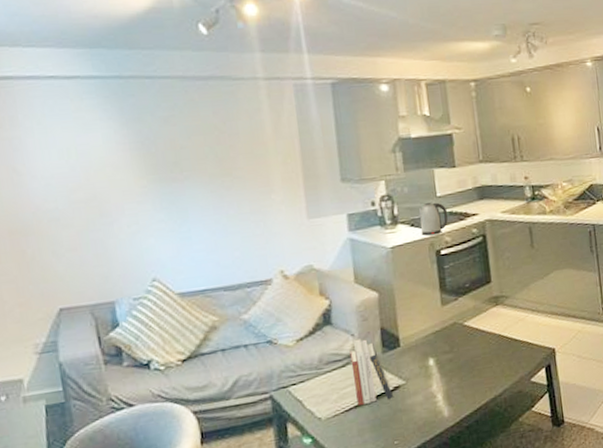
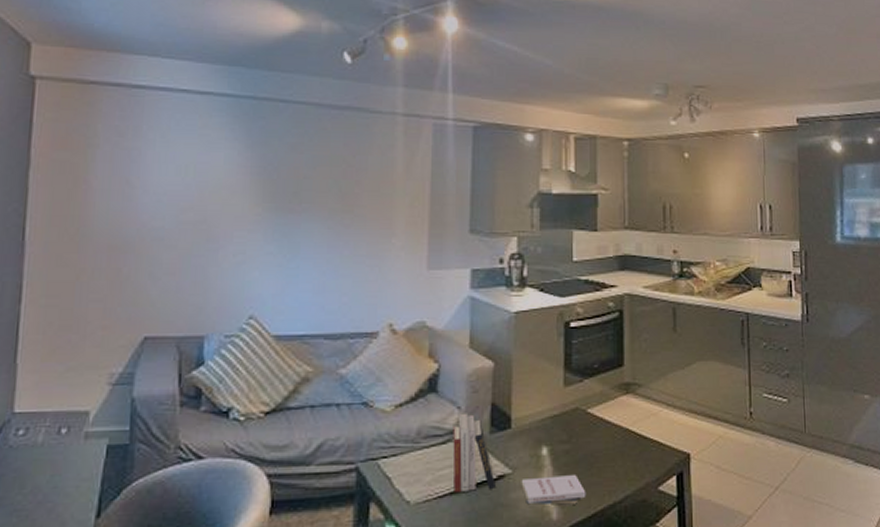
books: none [414,377,471,407] -> present [521,473,586,505]
kettle: present [418,202,448,236] -> none [550,267,582,304]

